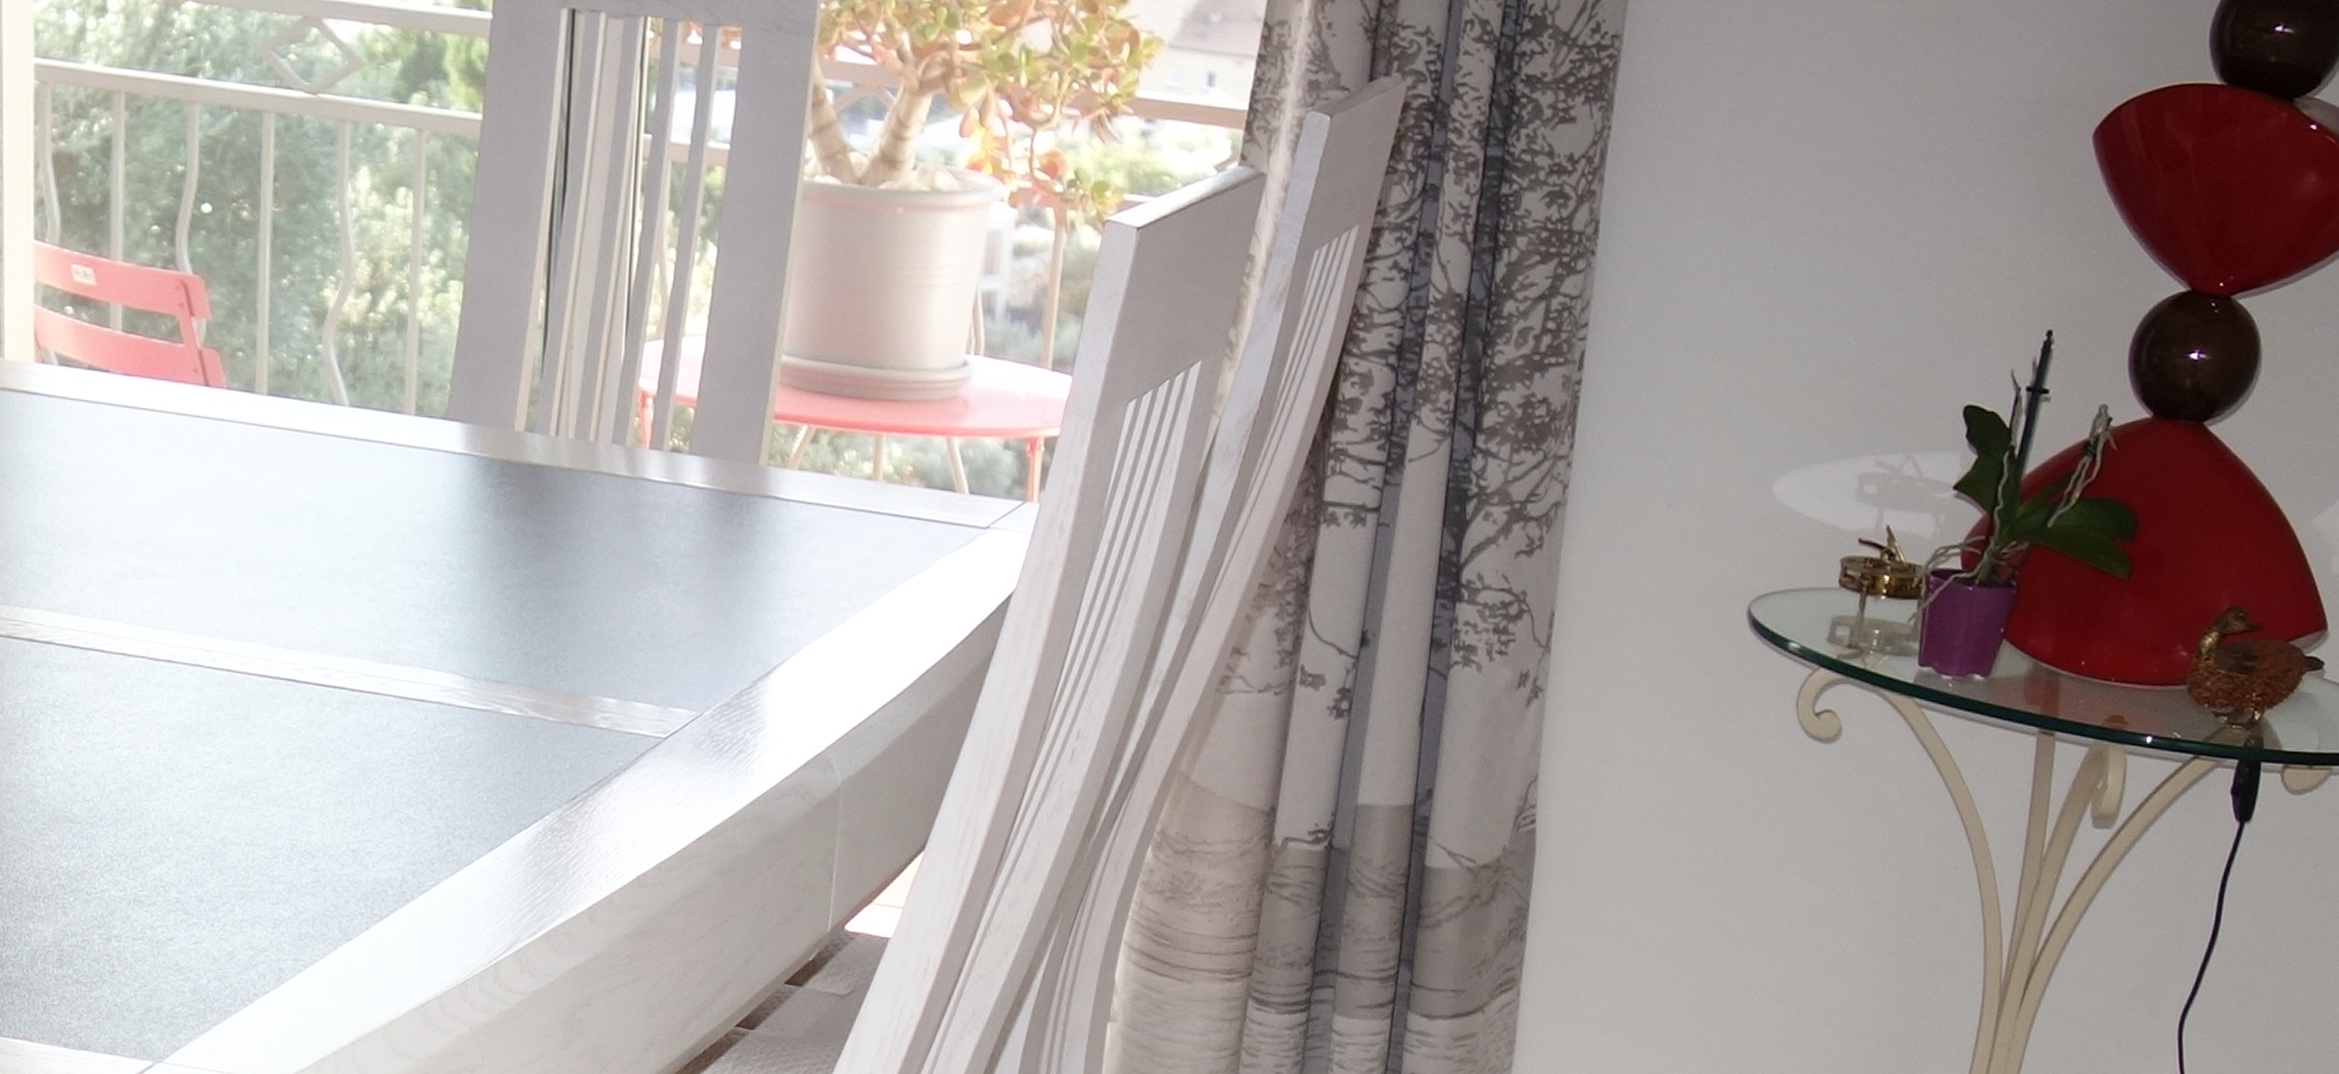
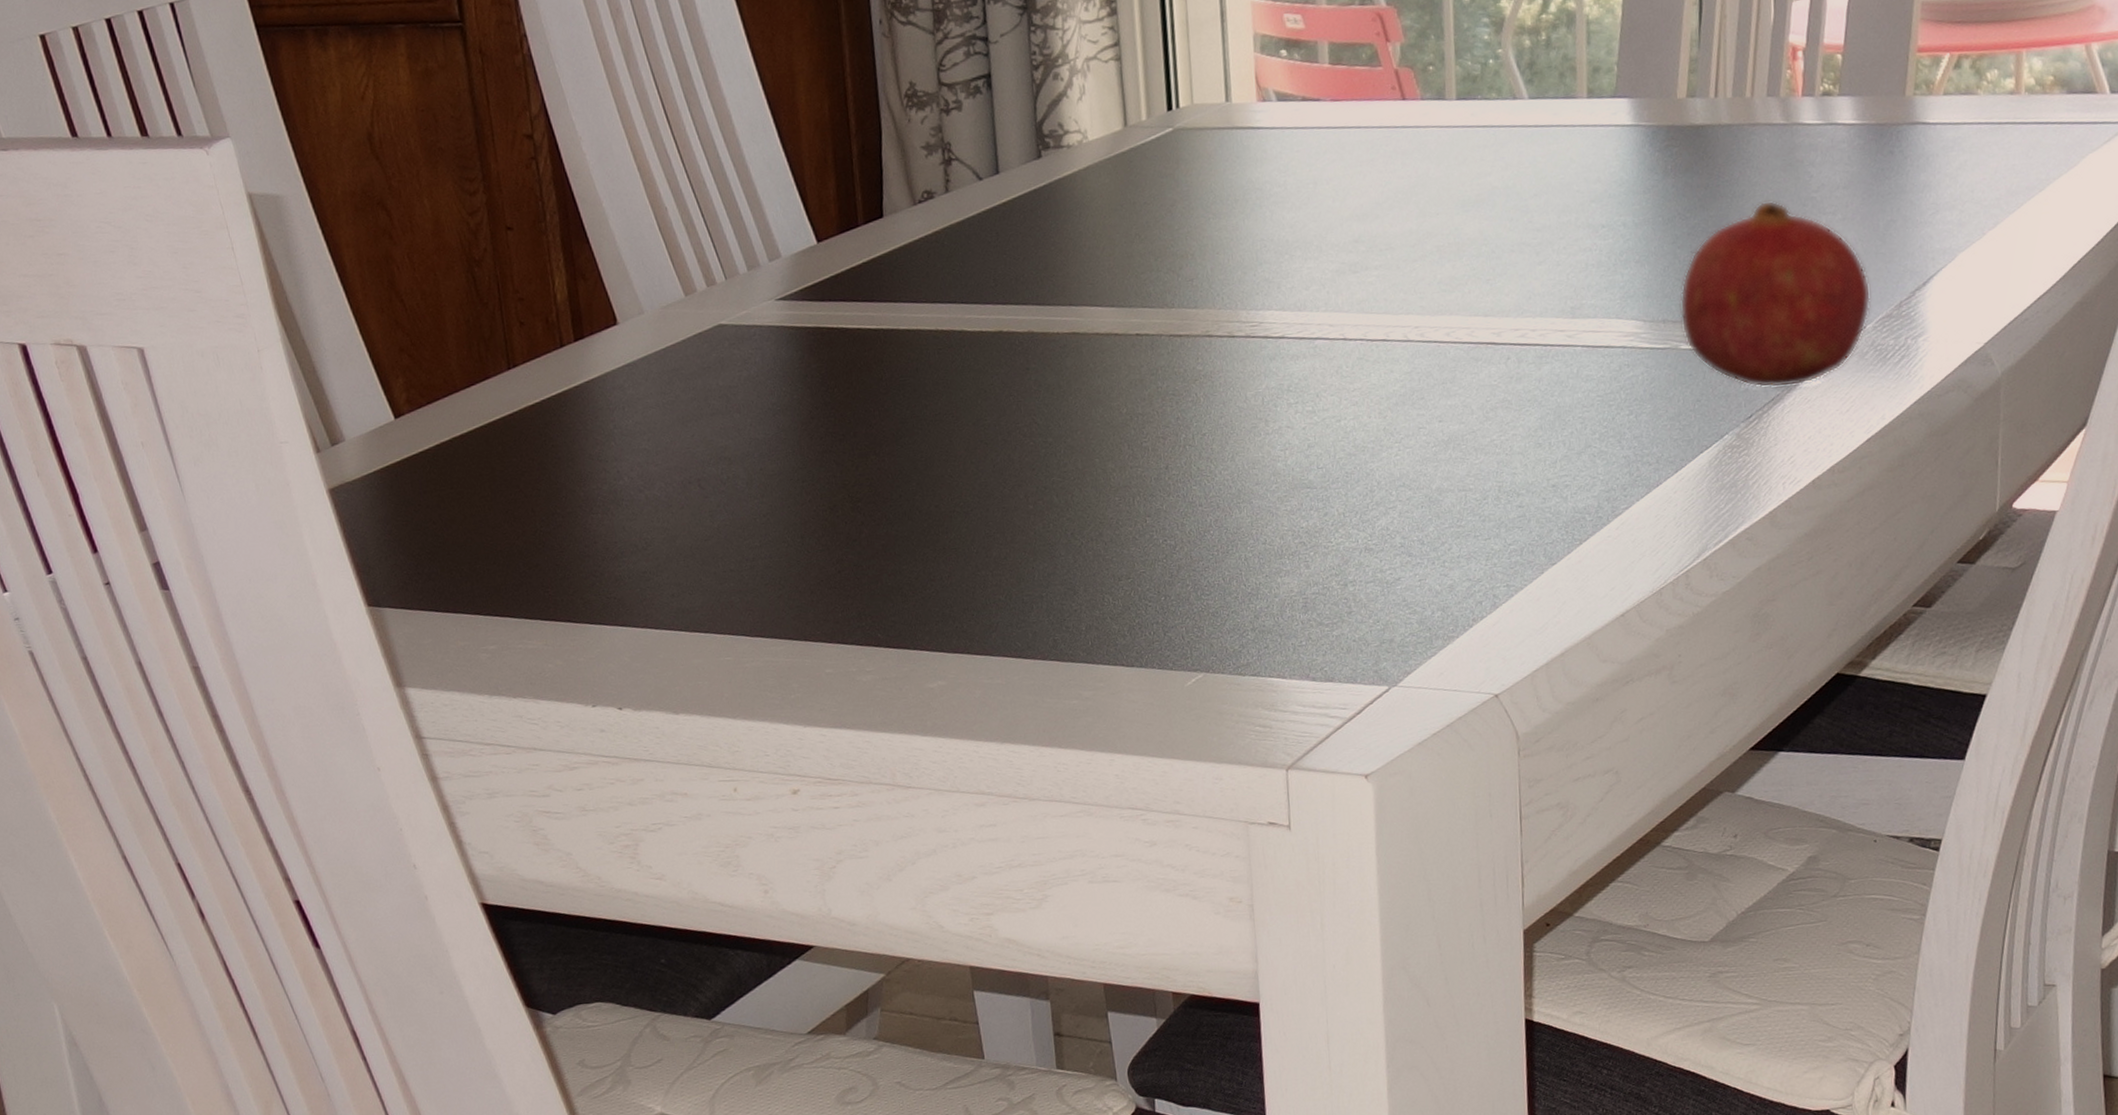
fruit: none [504,559,711,770] -> present [1679,200,1872,388]

